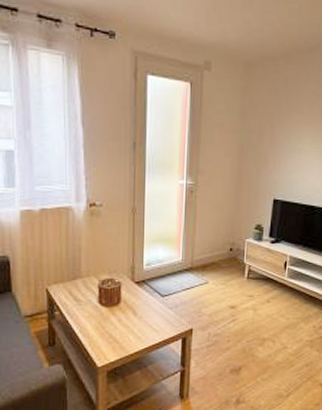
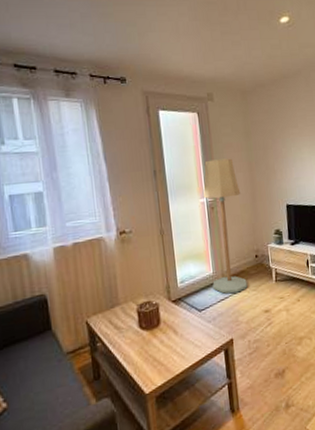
floor lamp: none [180,138,225,284] -> present [203,158,248,294]

